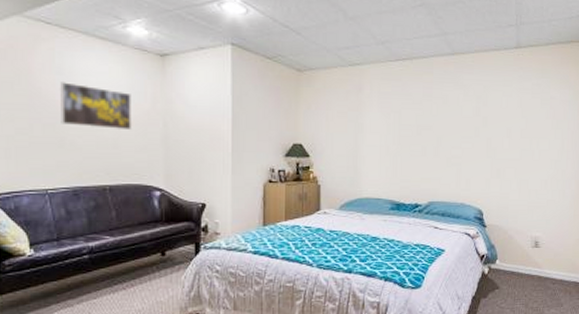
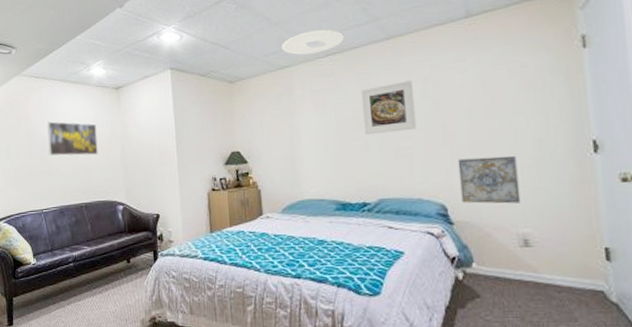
ceiling light: none [354,32,415,56] -> present [281,29,344,55]
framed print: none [423,96,468,142] -> present [362,80,417,134]
wall art: none [494,171,538,212] -> present [457,155,521,204]

